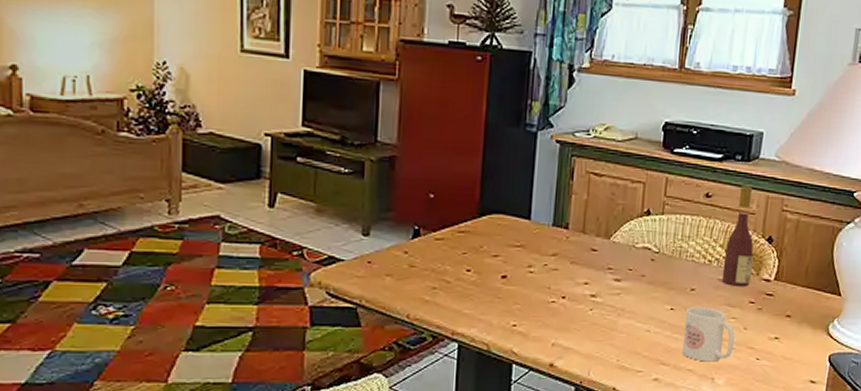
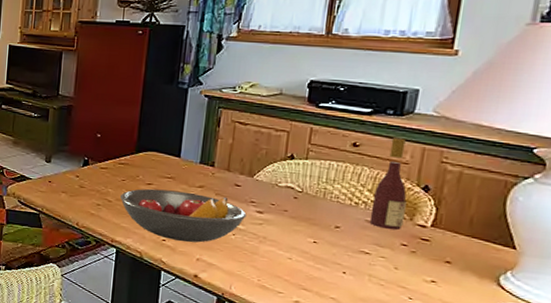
fruit bowl: none [461,261,604,325] -> present [120,188,247,243]
mug: present [682,307,735,362] -> none [324,242,384,295]

